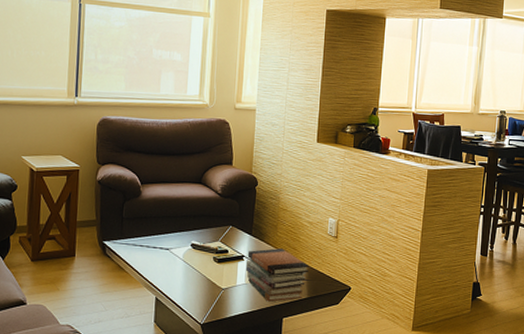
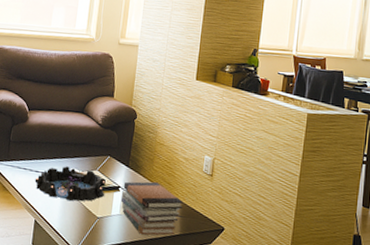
decorative bowl: none [153,239,229,275] -> present [34,166,106,202]

